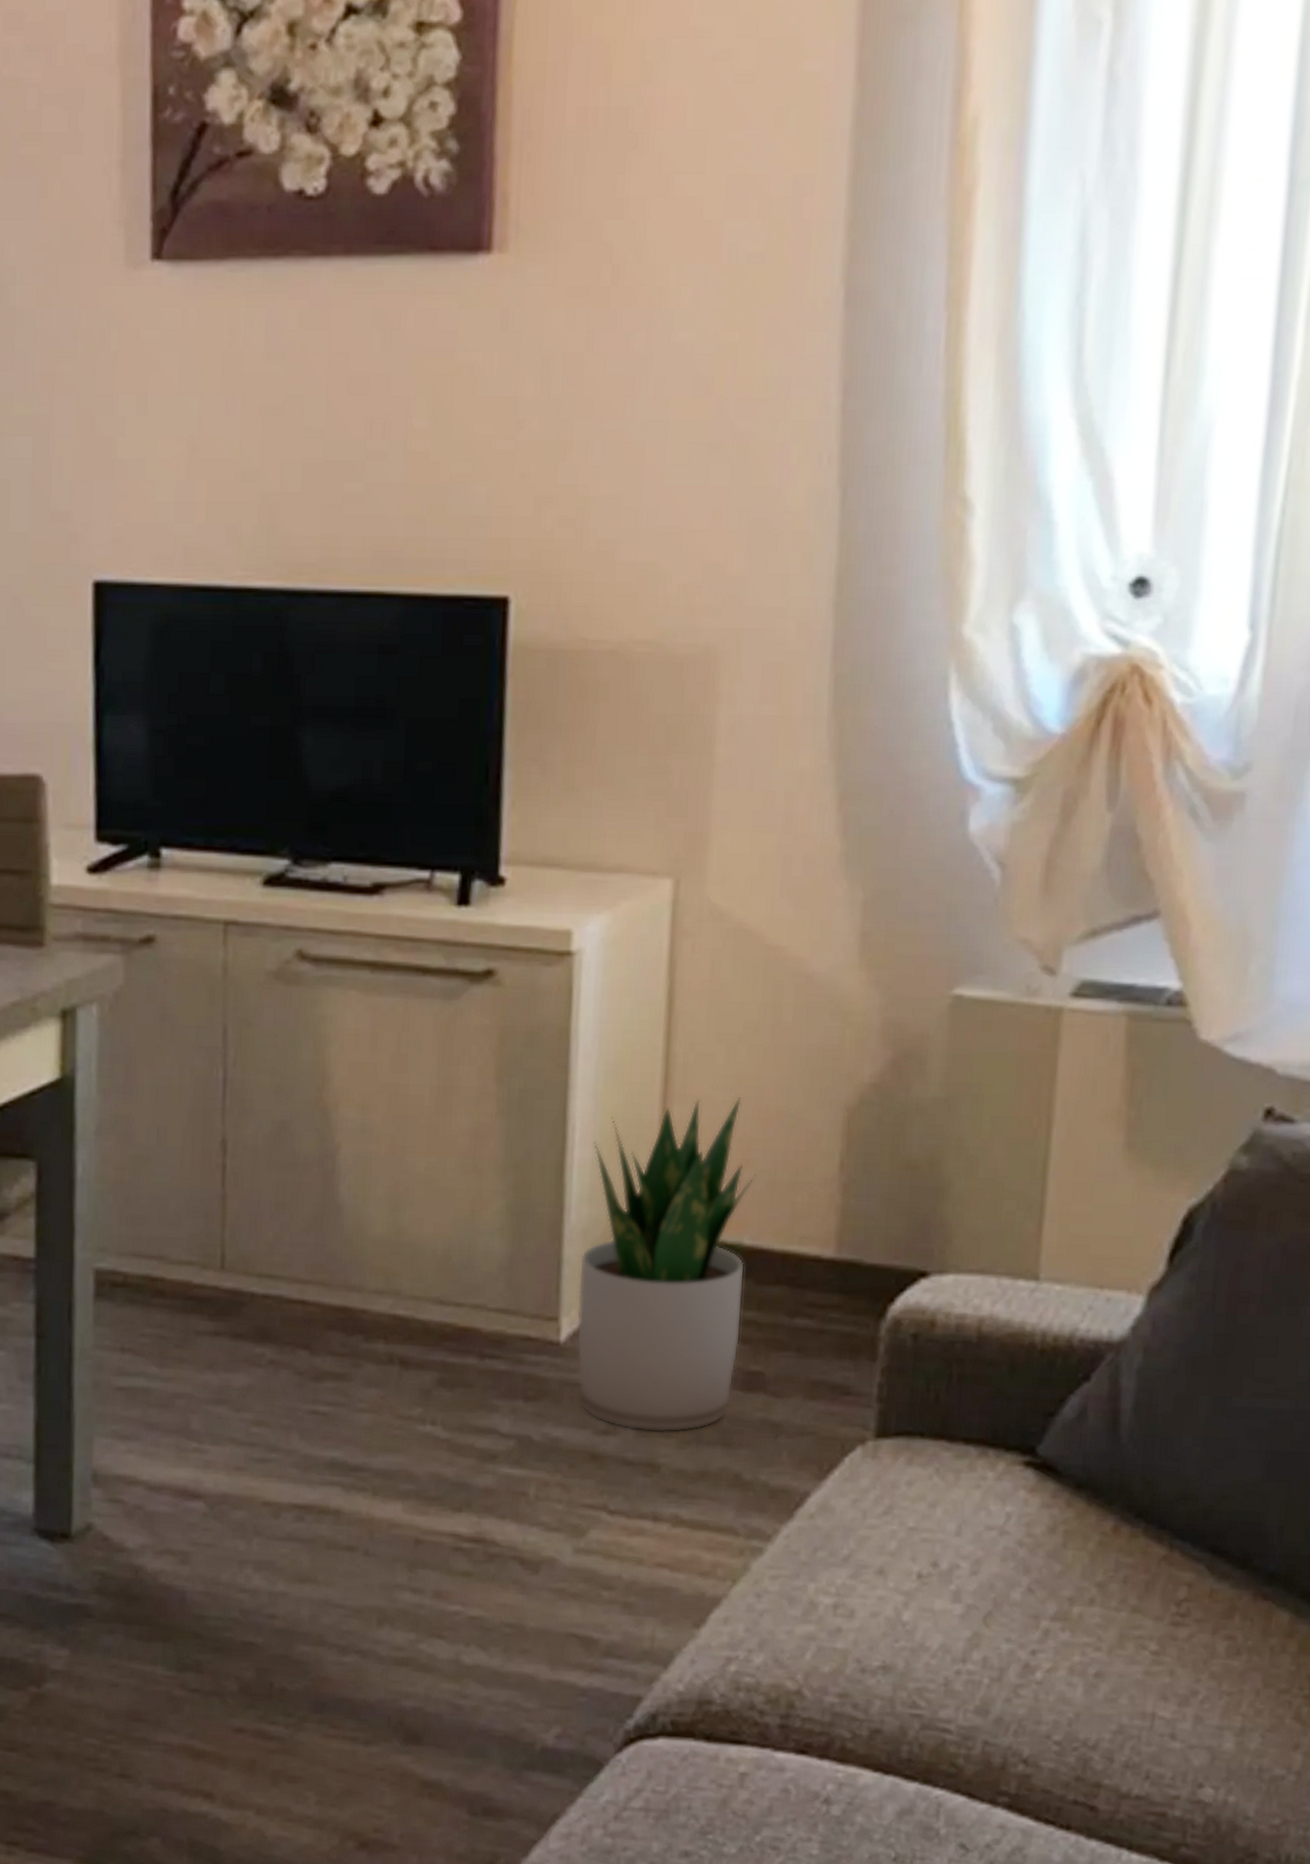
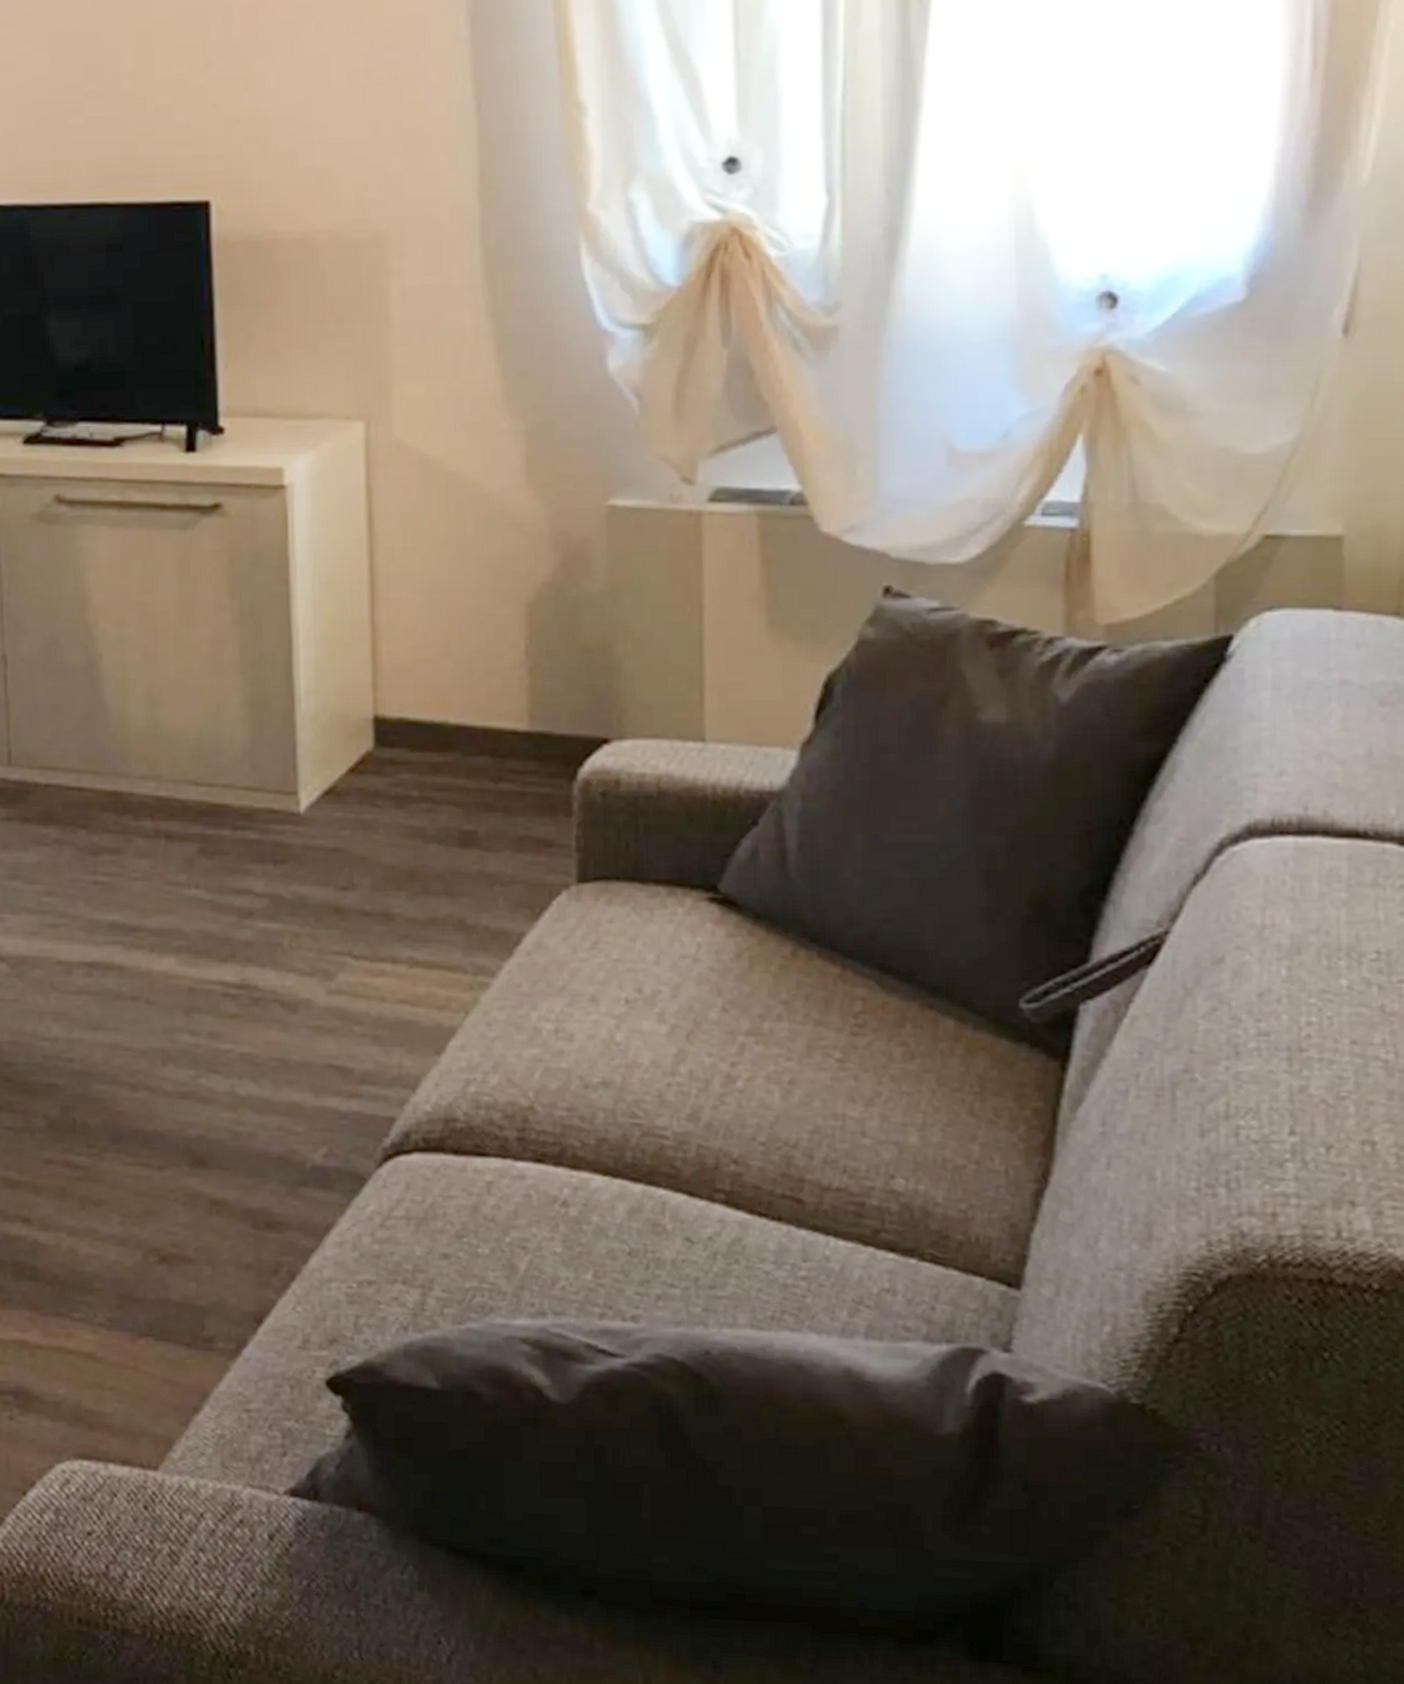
planter: present [576,1097,757,1432] -> none [312,599,456,886]

